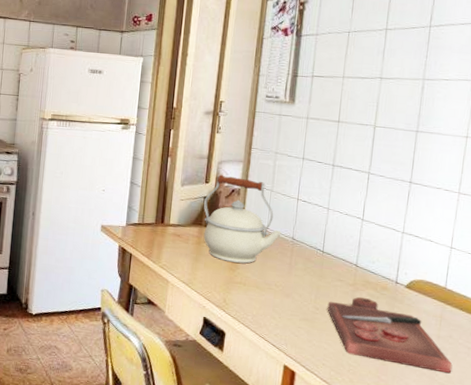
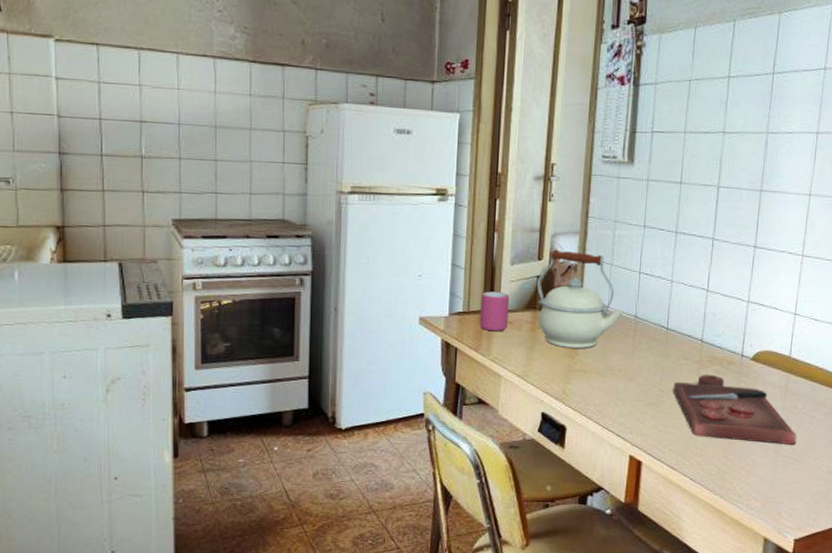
mug: none [152,207,179,243] -> present [480,291,509,332]

